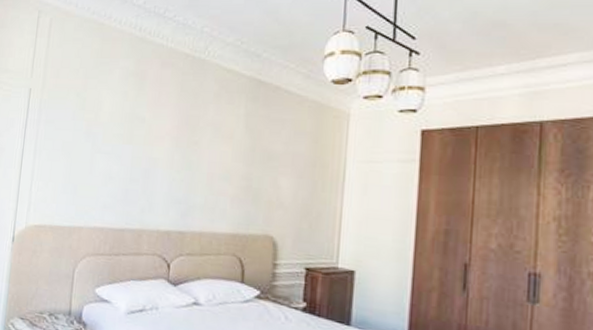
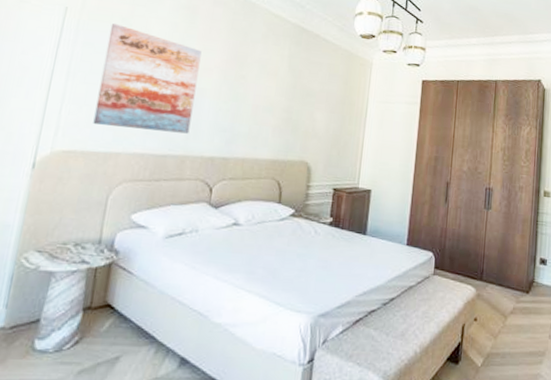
wall art: none [58,98,152,207] -> present [93,23,202,134]

